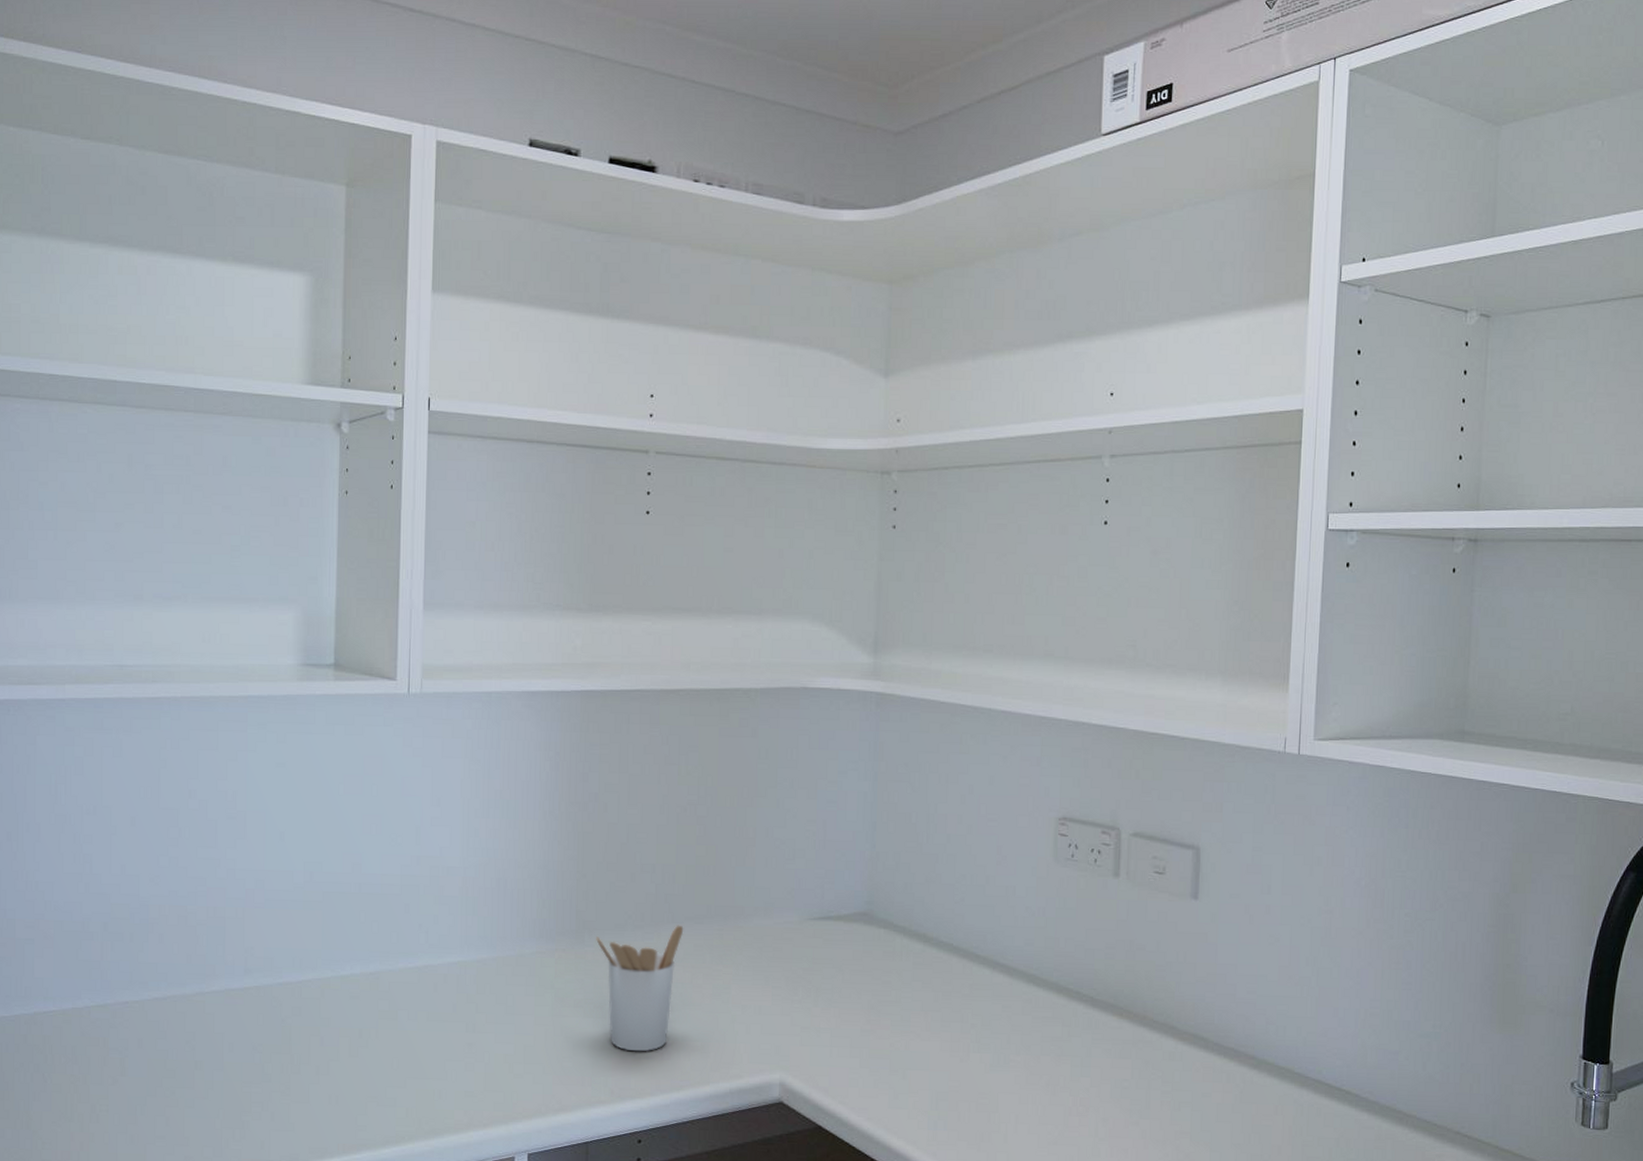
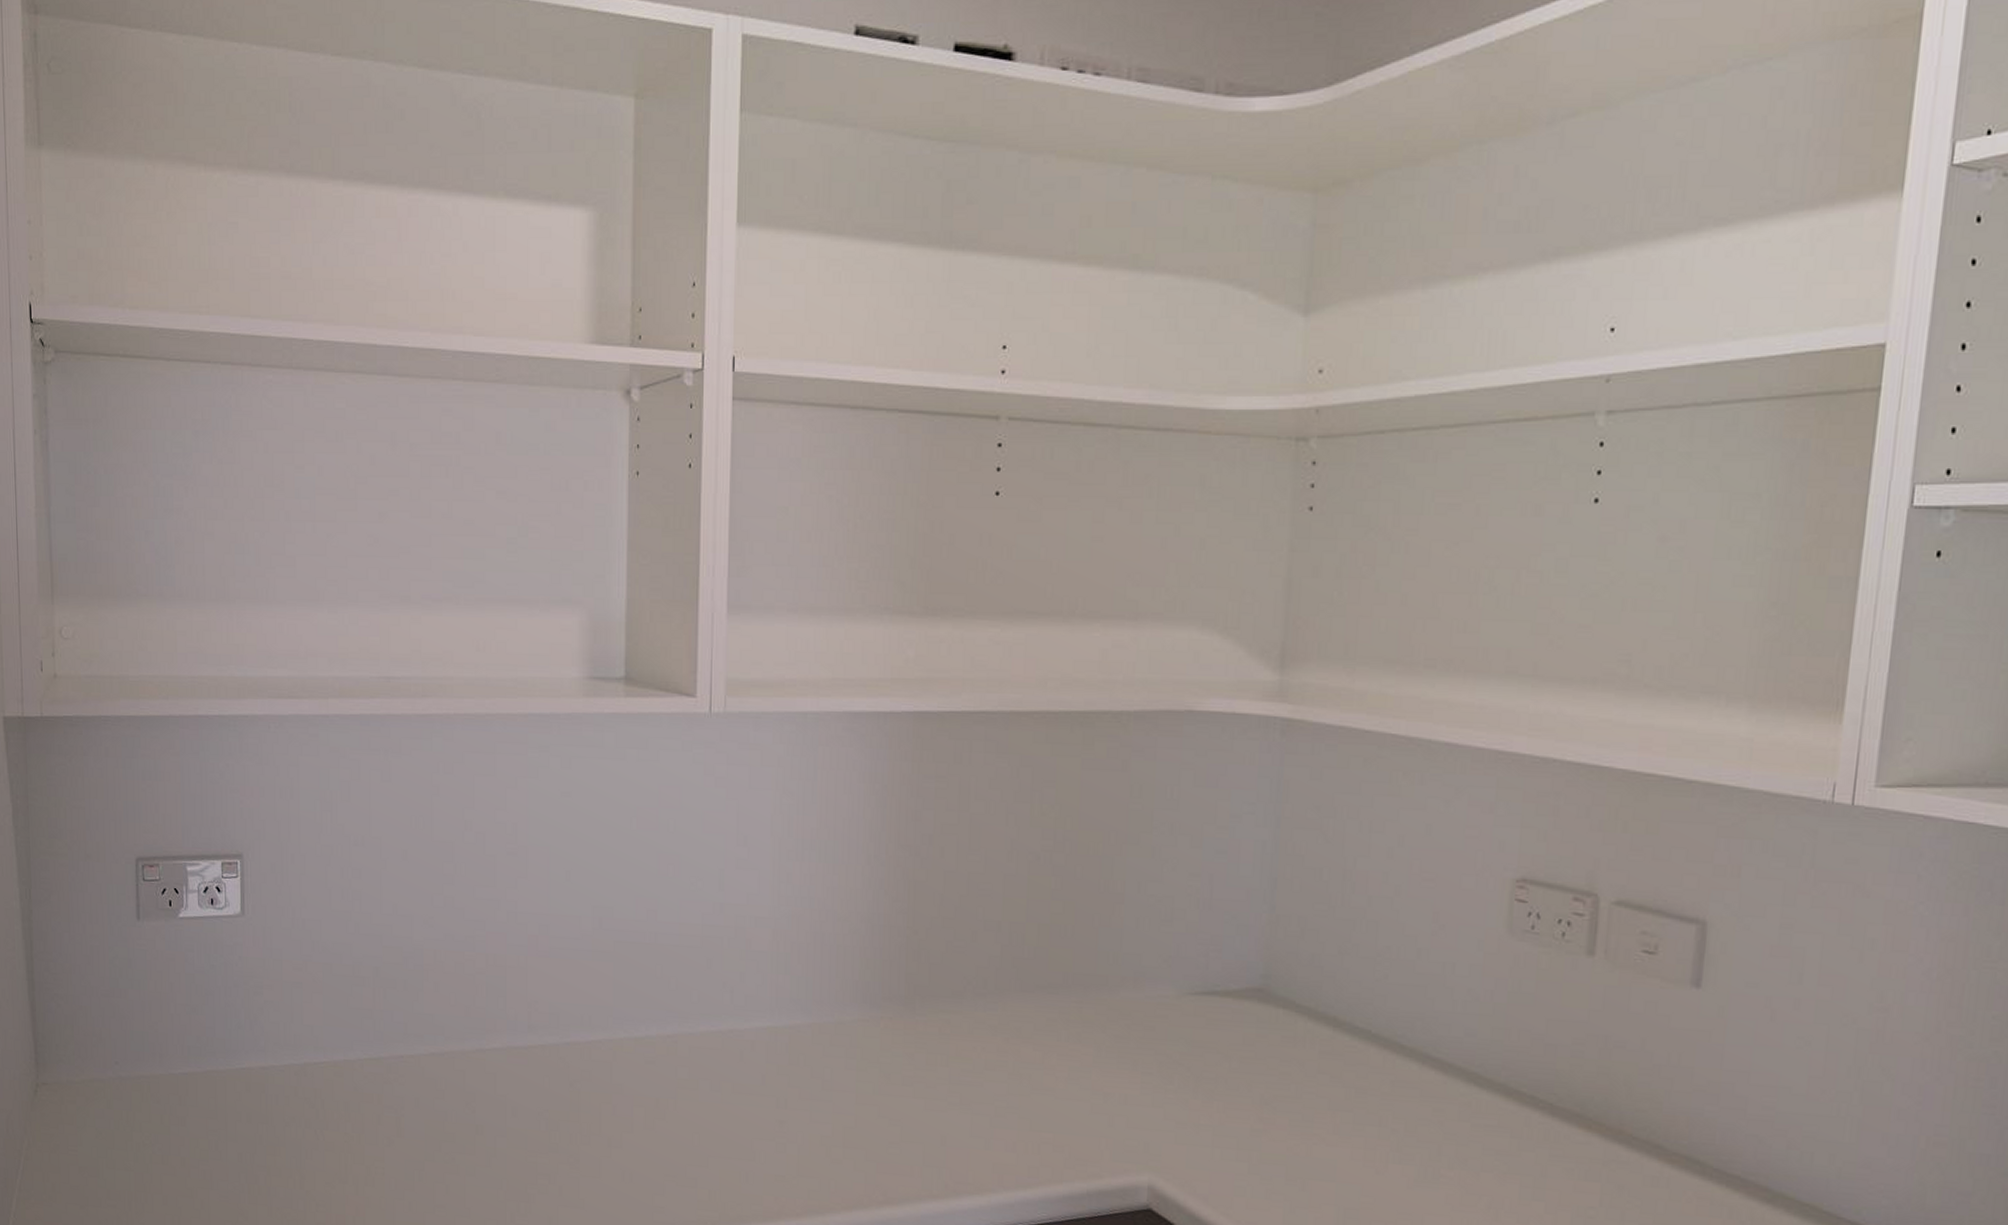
utensil holder: present [596,925,684,1052] -> none [929,994,1035,1142]

